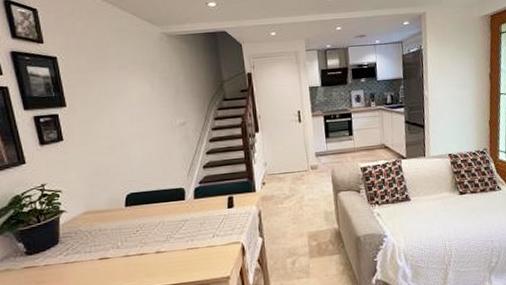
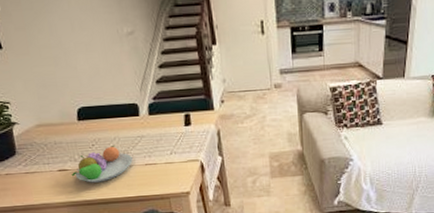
fruit bowl: none [113,231,175,271] -> present [72,146,133,183]

